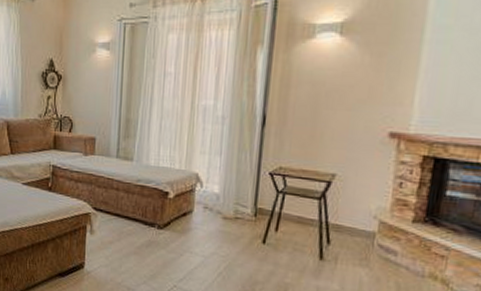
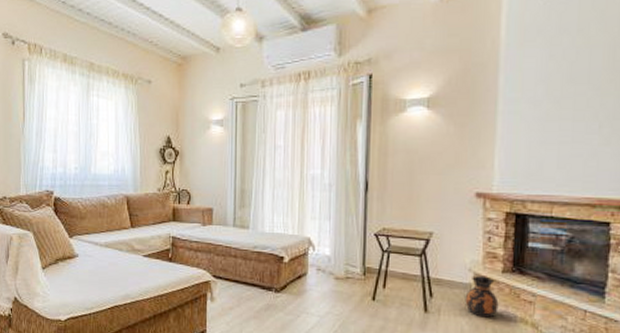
ceramic jug: none [366,223,406,271] -> present [465,275,499,318]

